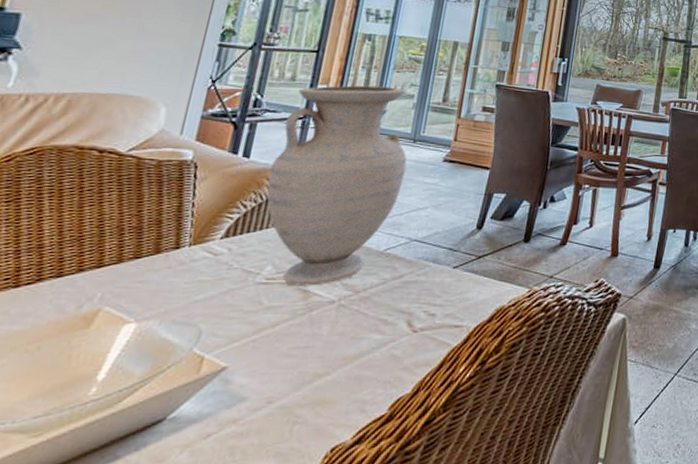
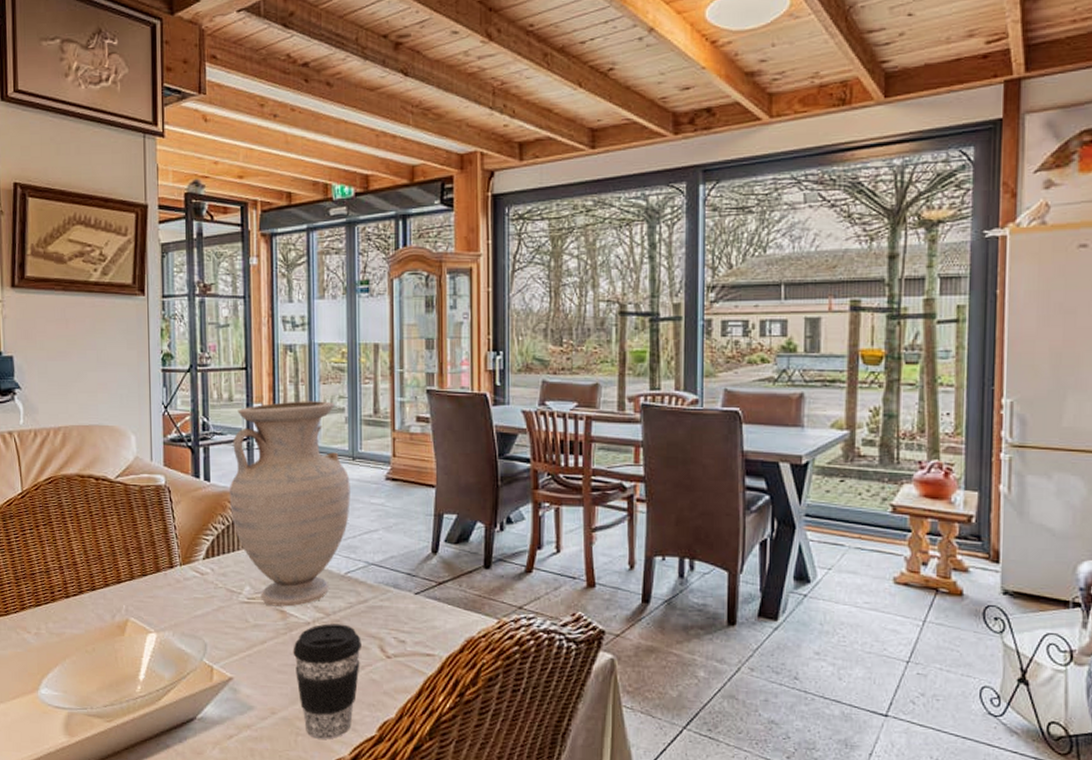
coffee cup: none [305,301,389,426] -> present [293,623,361,739]

